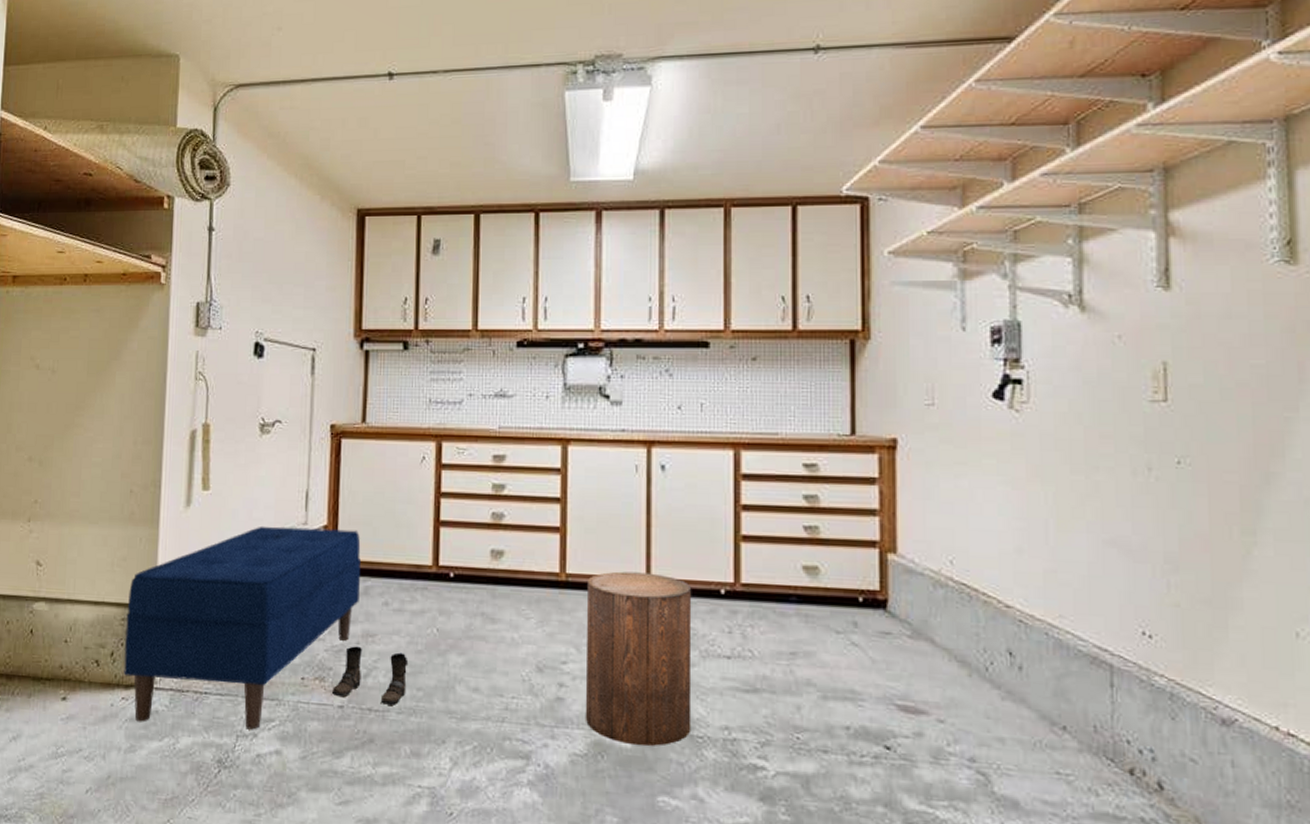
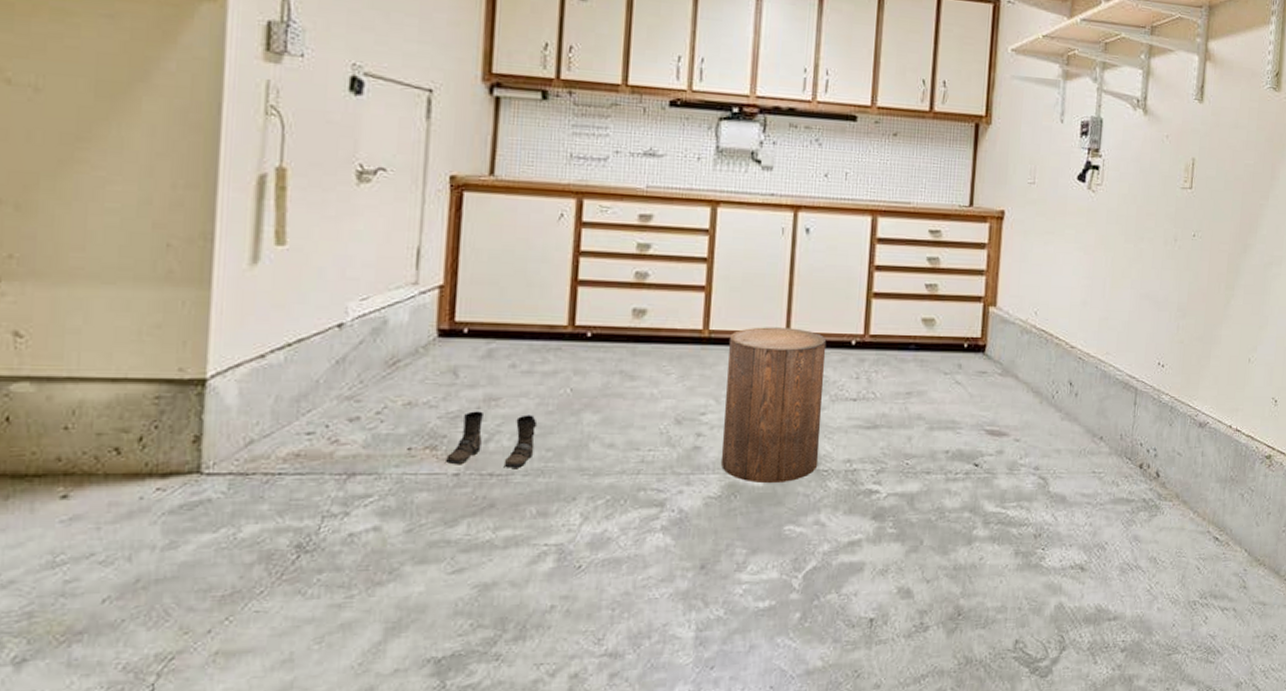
bench: present [123,526,361,730] -> none [159,286,485,514]

